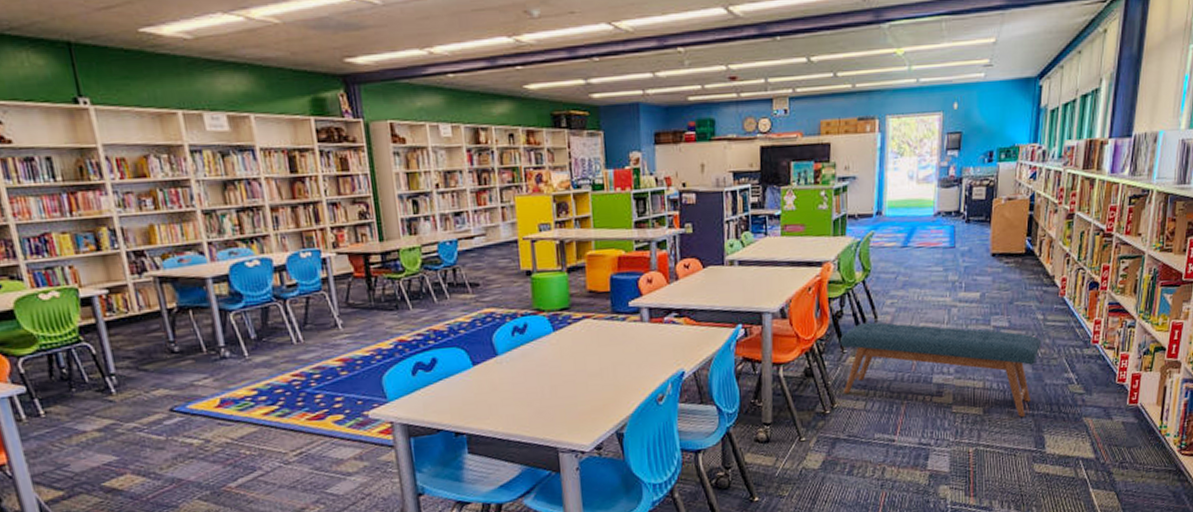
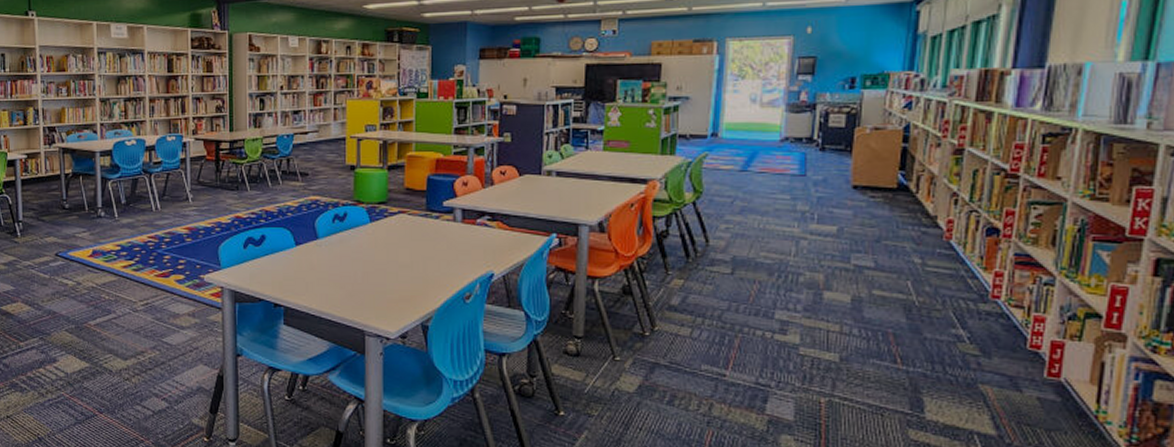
bench: present [840,322,1040,417] -> none [665,246,918,372]

